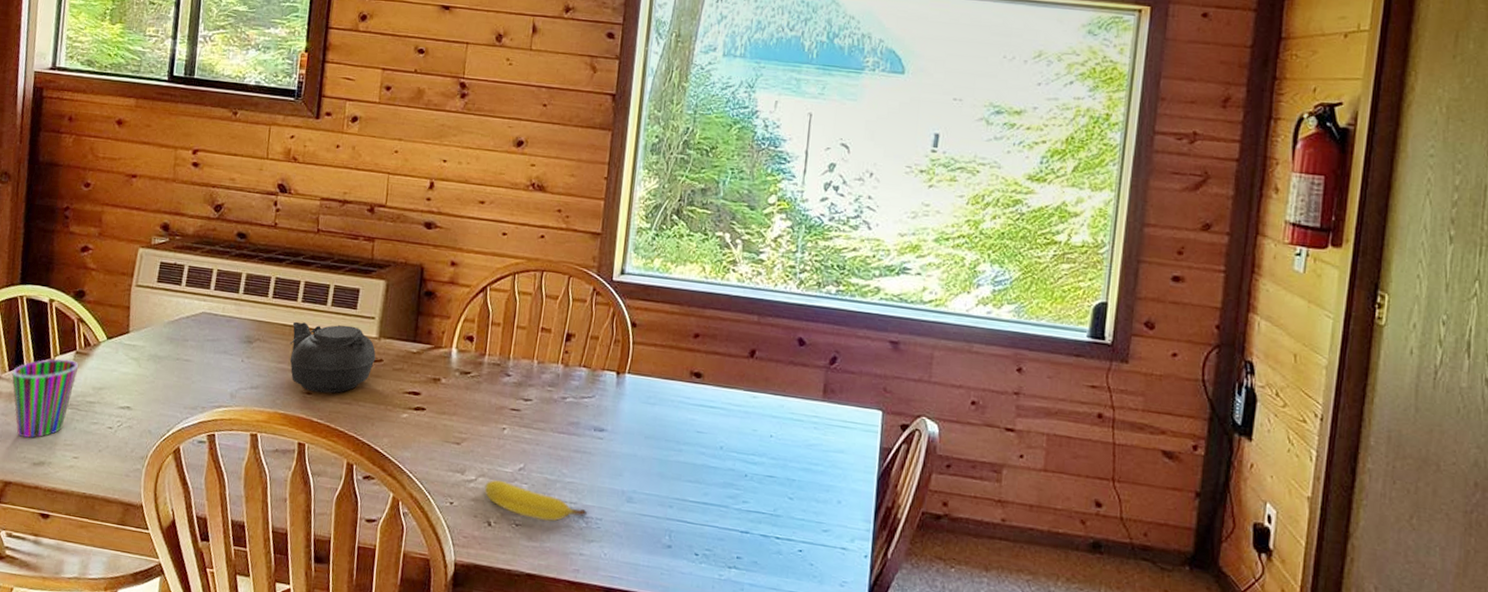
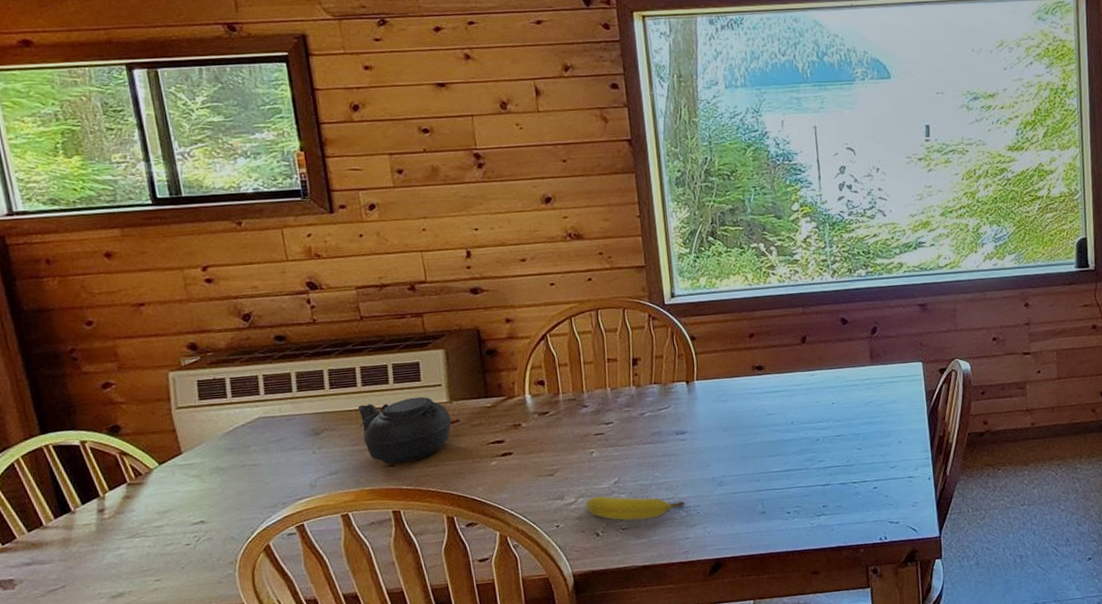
cup: present [12,358,79,438] -> none [59,492,135,576]

